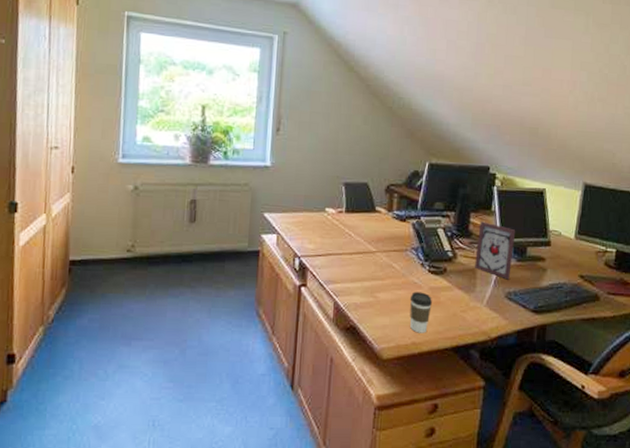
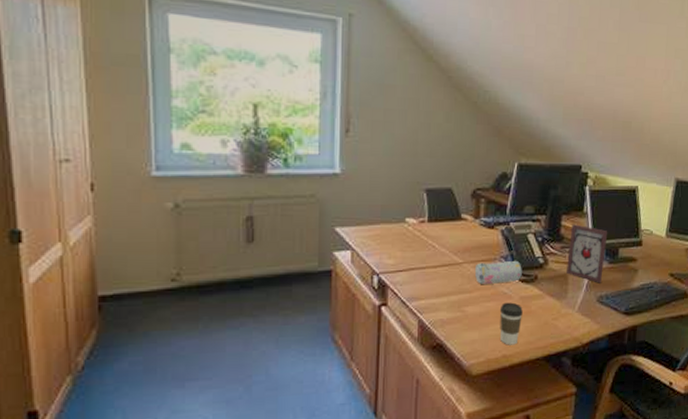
pencil case: none [387,252,432,273] -> present [474,260,522,284]

